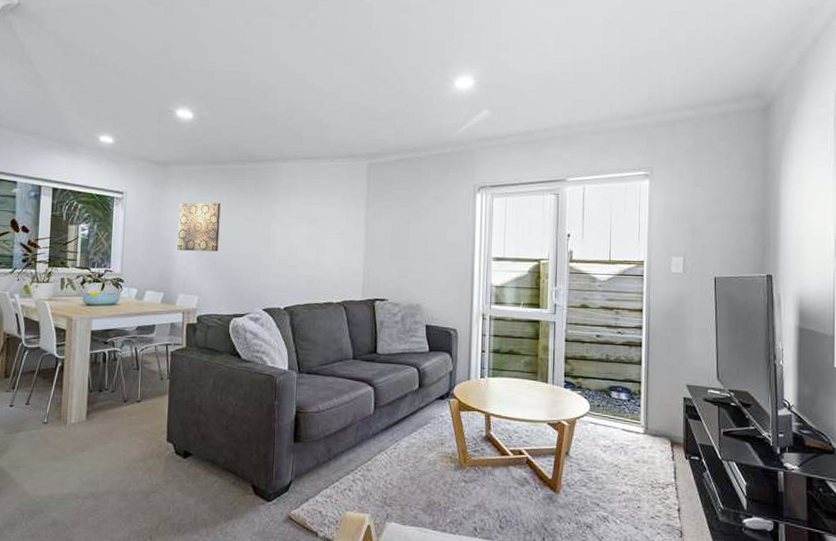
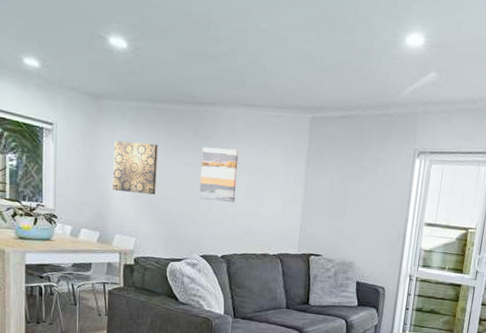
wall art: none [261,200,299,253] -> present [199,147,239,202]

